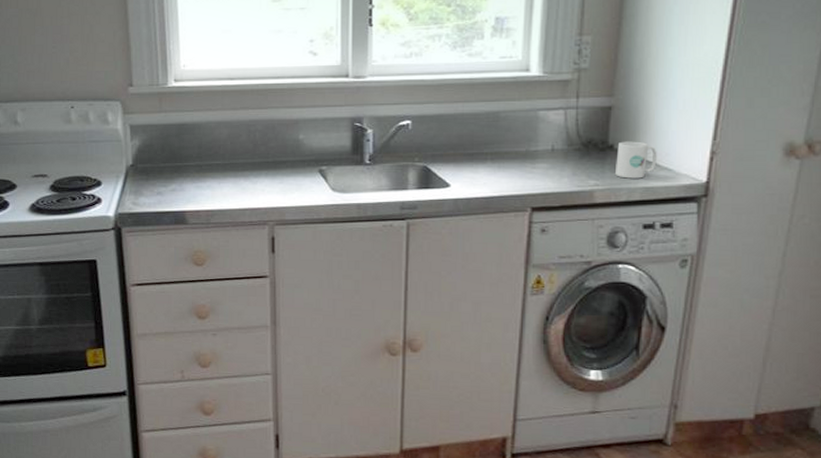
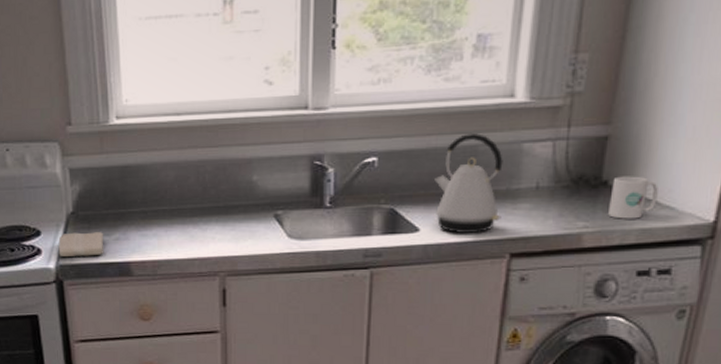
washcloth: none [118,183,161,205] -> present [58,232,104,256]
kettle: none [462,102,522,190] -> present [434,133,503,234]

